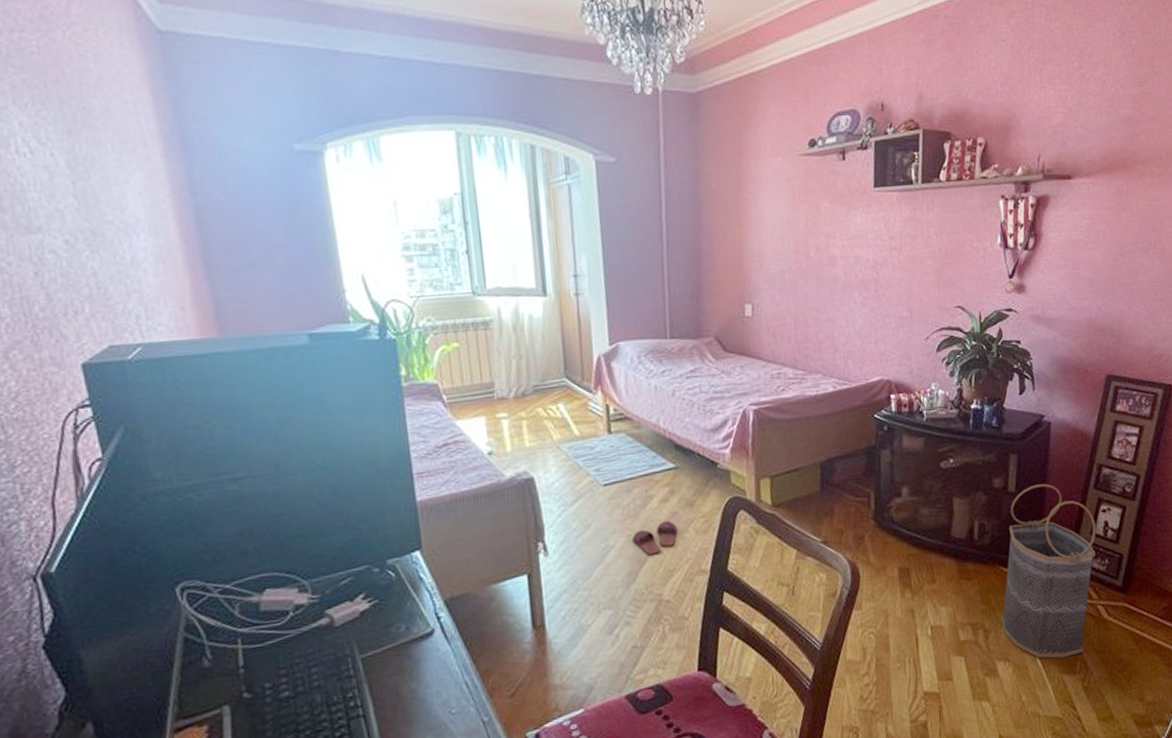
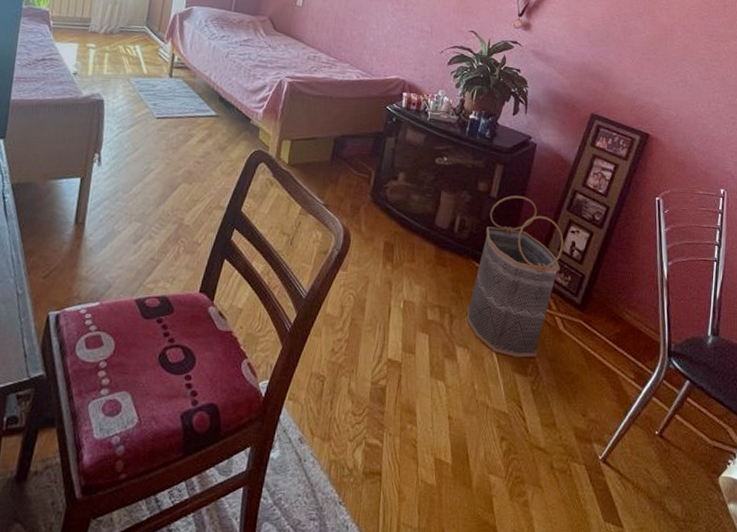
slippers: present [632,520,678,555] -> none [169,157,208,184]

